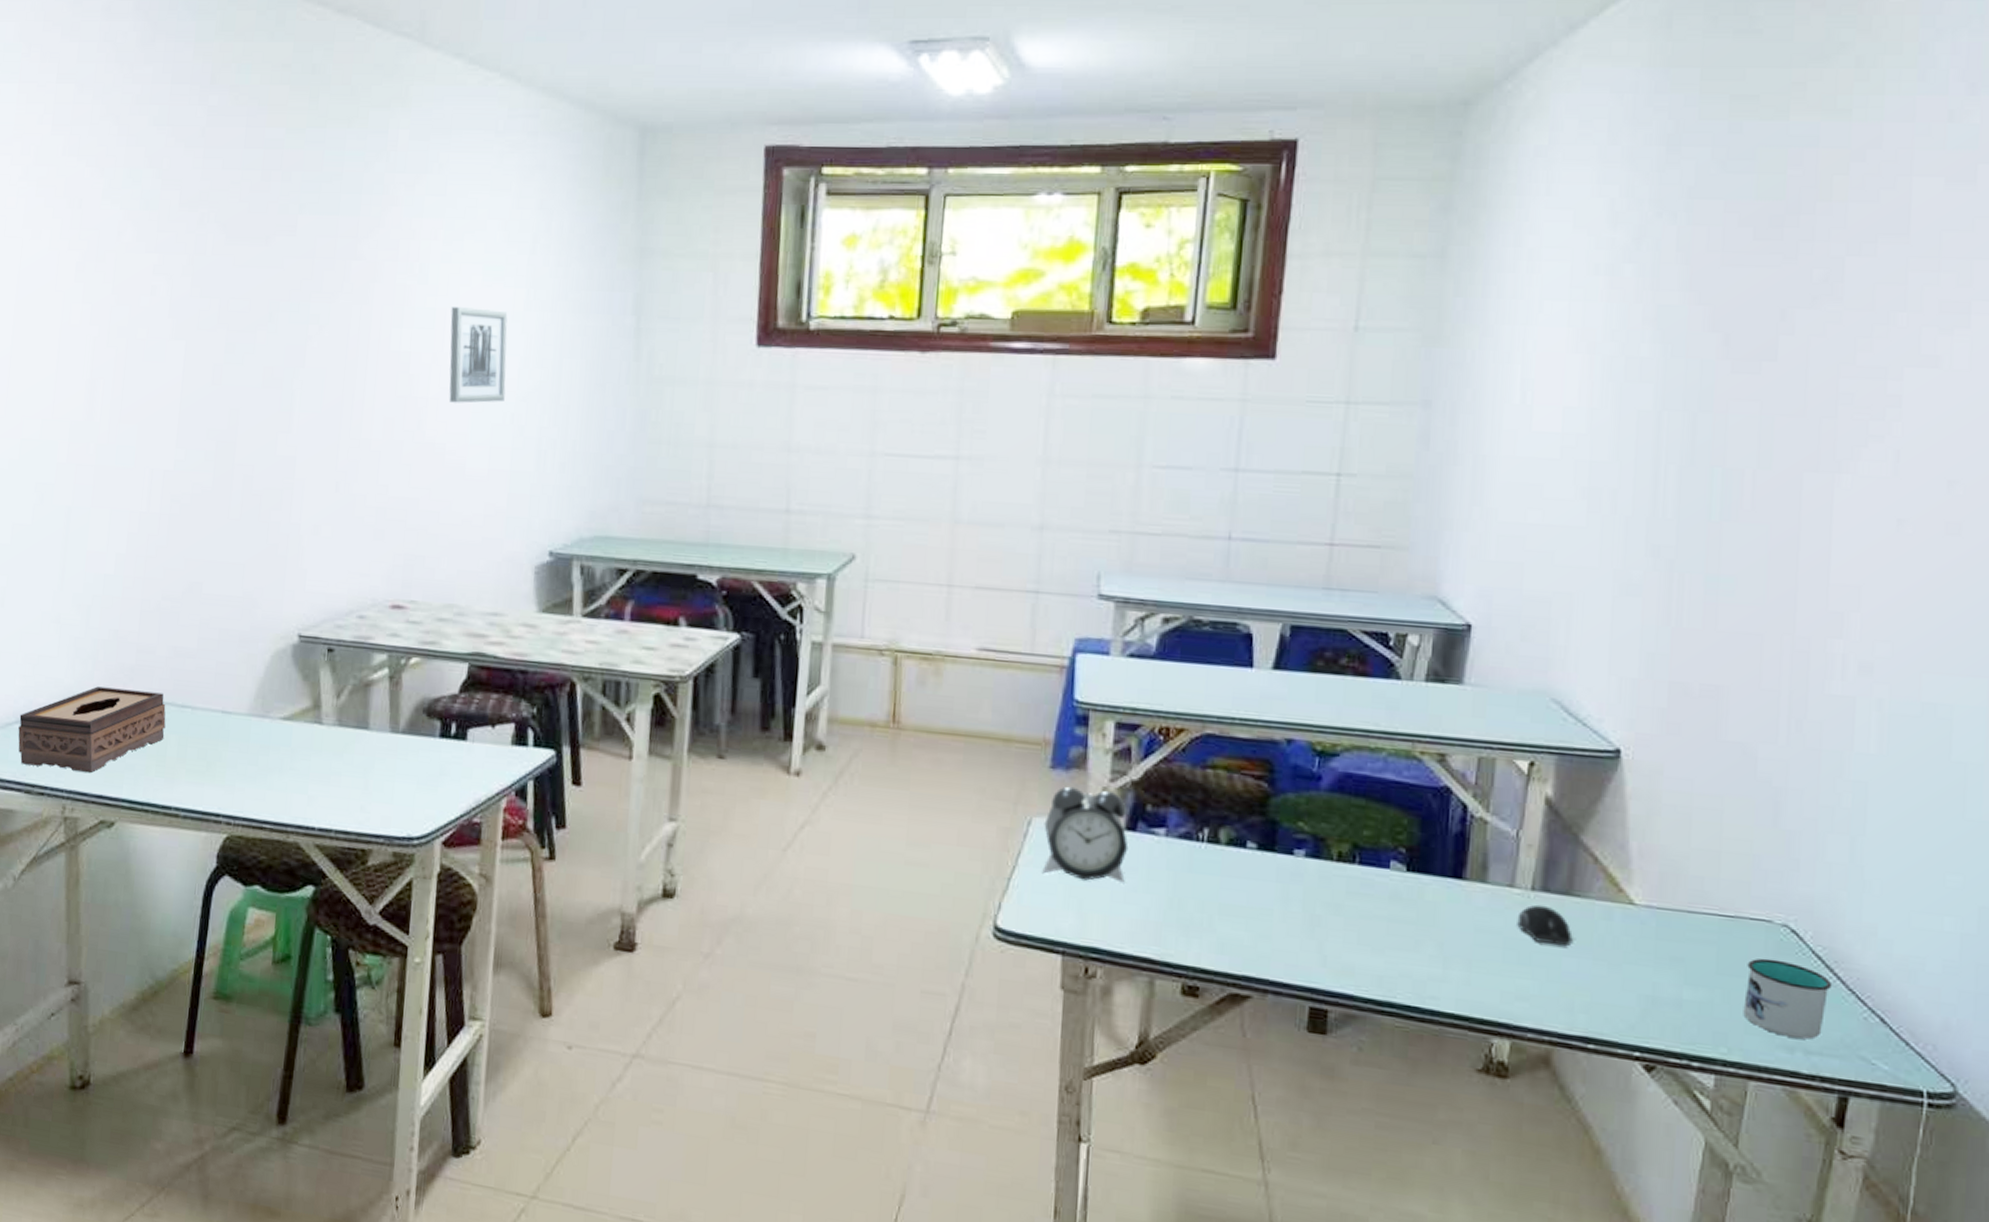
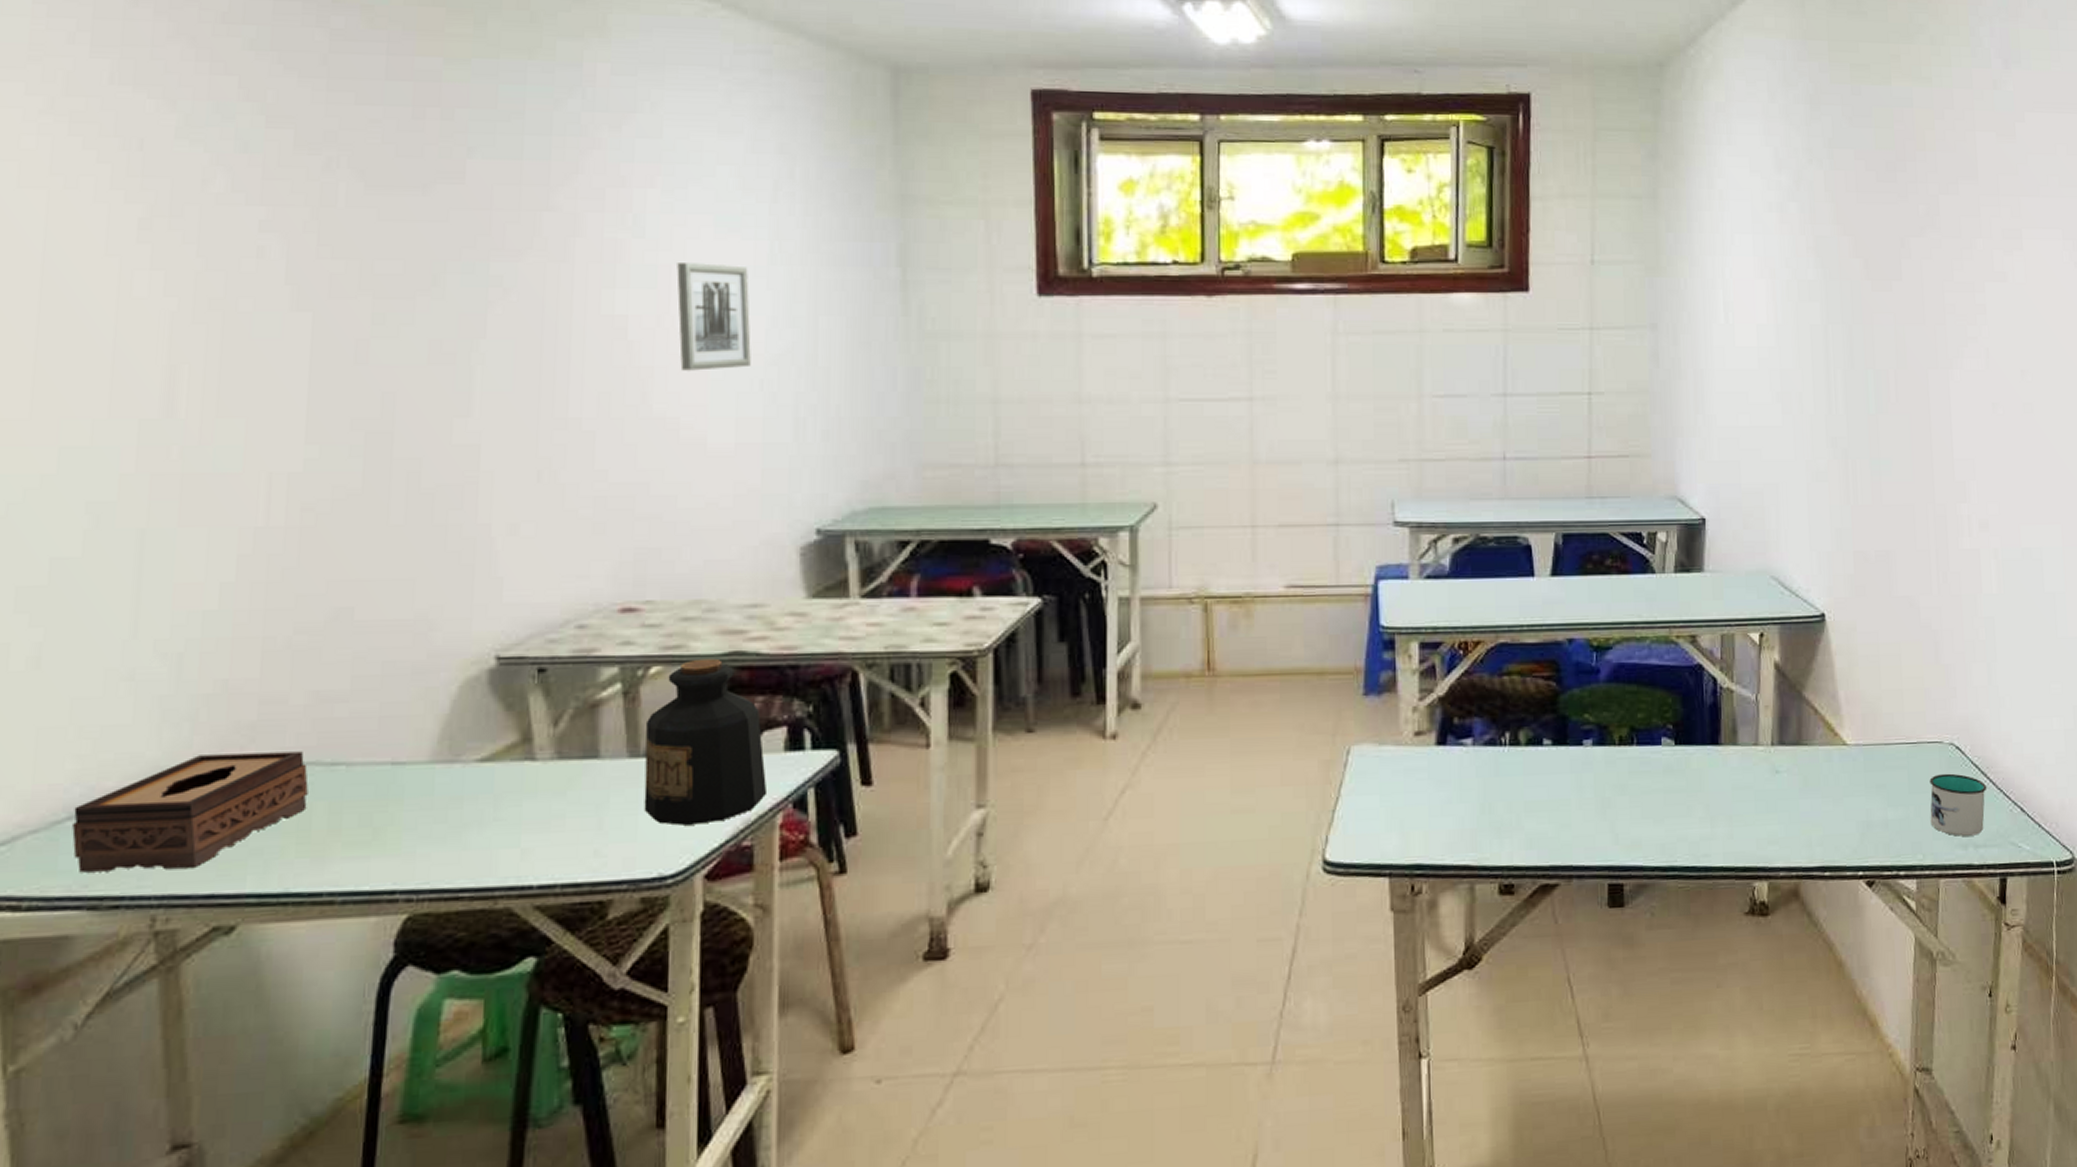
bottle: none [399,655,496,798] -> present [644,658,768,826]
alarm clock: present [1042,786,1129,883] -> none [1362,710,1441,800]
computer mouse: present [1517,904,1573,947] -> none [1763,757,1805,791]

